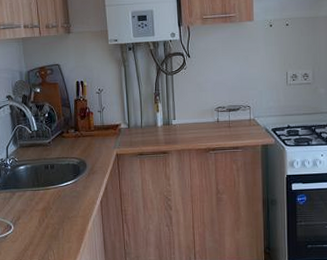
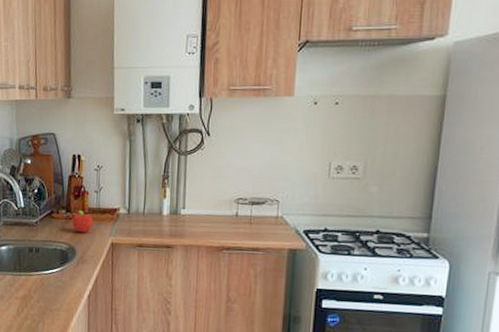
fruit: none [80,129,100,148] -> present [71,210,94,233]

